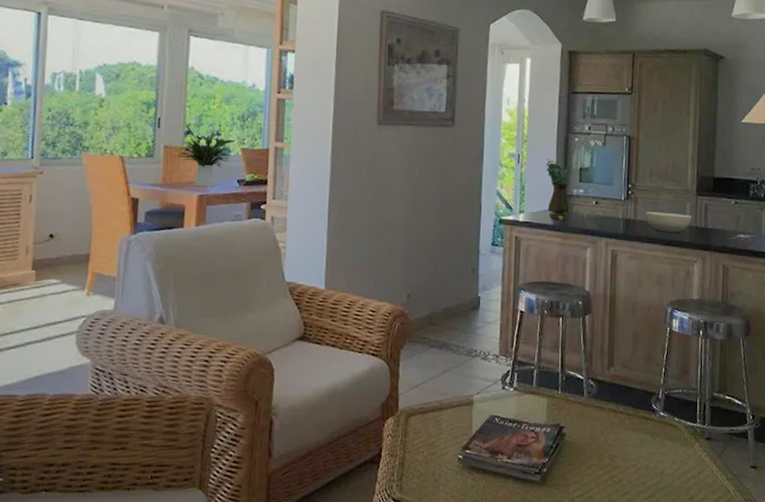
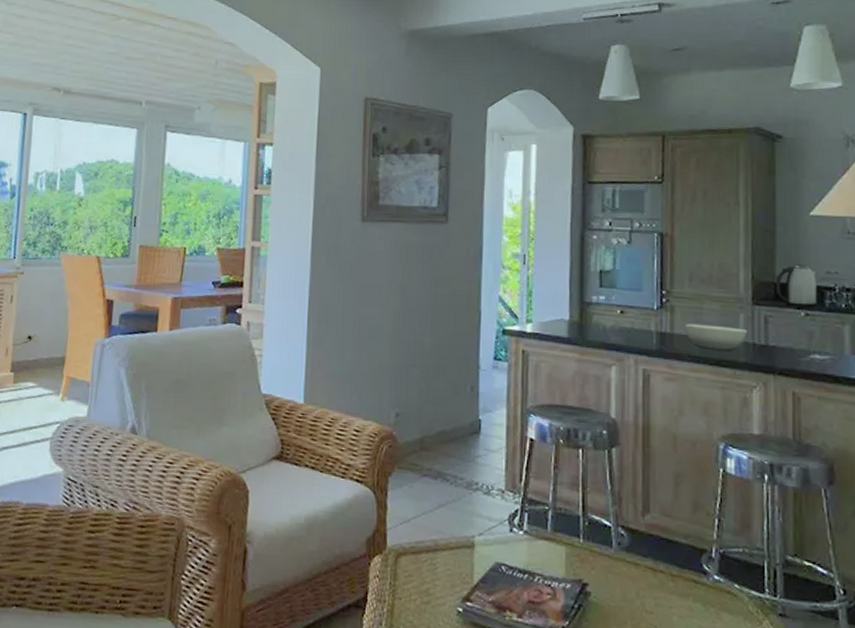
flower arrangement: present [177,125,236,188] -> none [152,224,211,290]
vase: present [546,158,571,221] -> none [558,259,589,333]
kettle: none [714,162,744,198] -> present [775,264,817,309]

